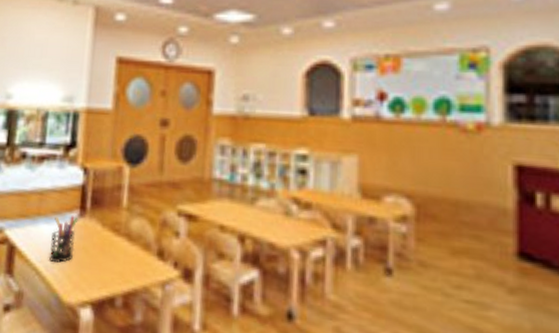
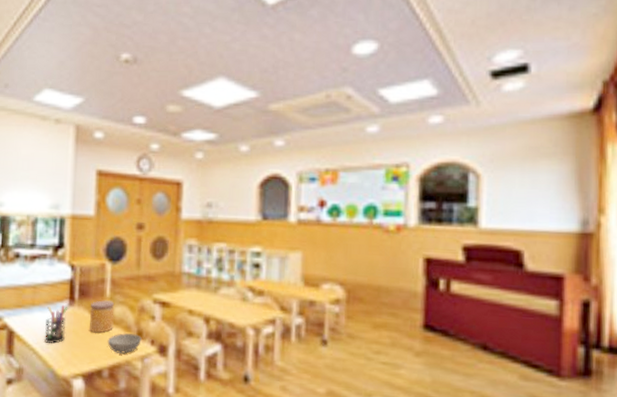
jar: none [101,211,132,252] -> present [88,300,115,334]
bowl: none [122,252,163,278] -> present [107,333,142,354]

